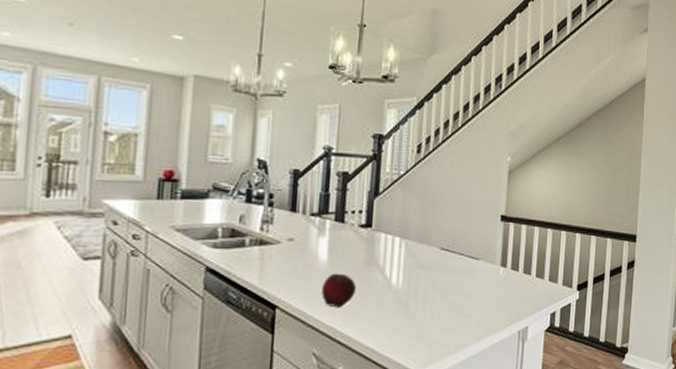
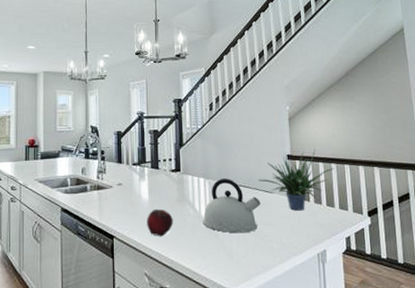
kettle: none [392,238,464,306] -> present [203,178,261,234]
potted plant: none [464,210,550,282] -> present [258,148,335,211]

